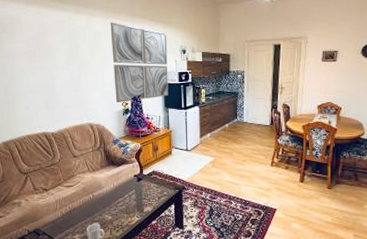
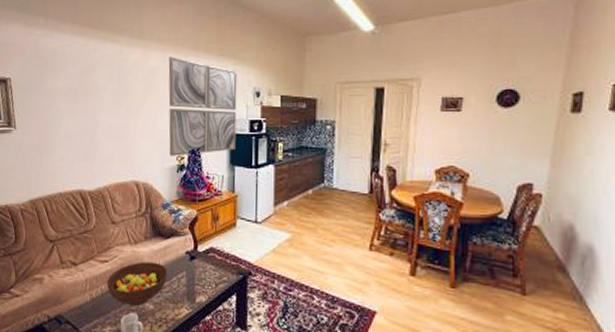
fruit bowl: none [73,185,121,218] -> present [107,261,168,307]

